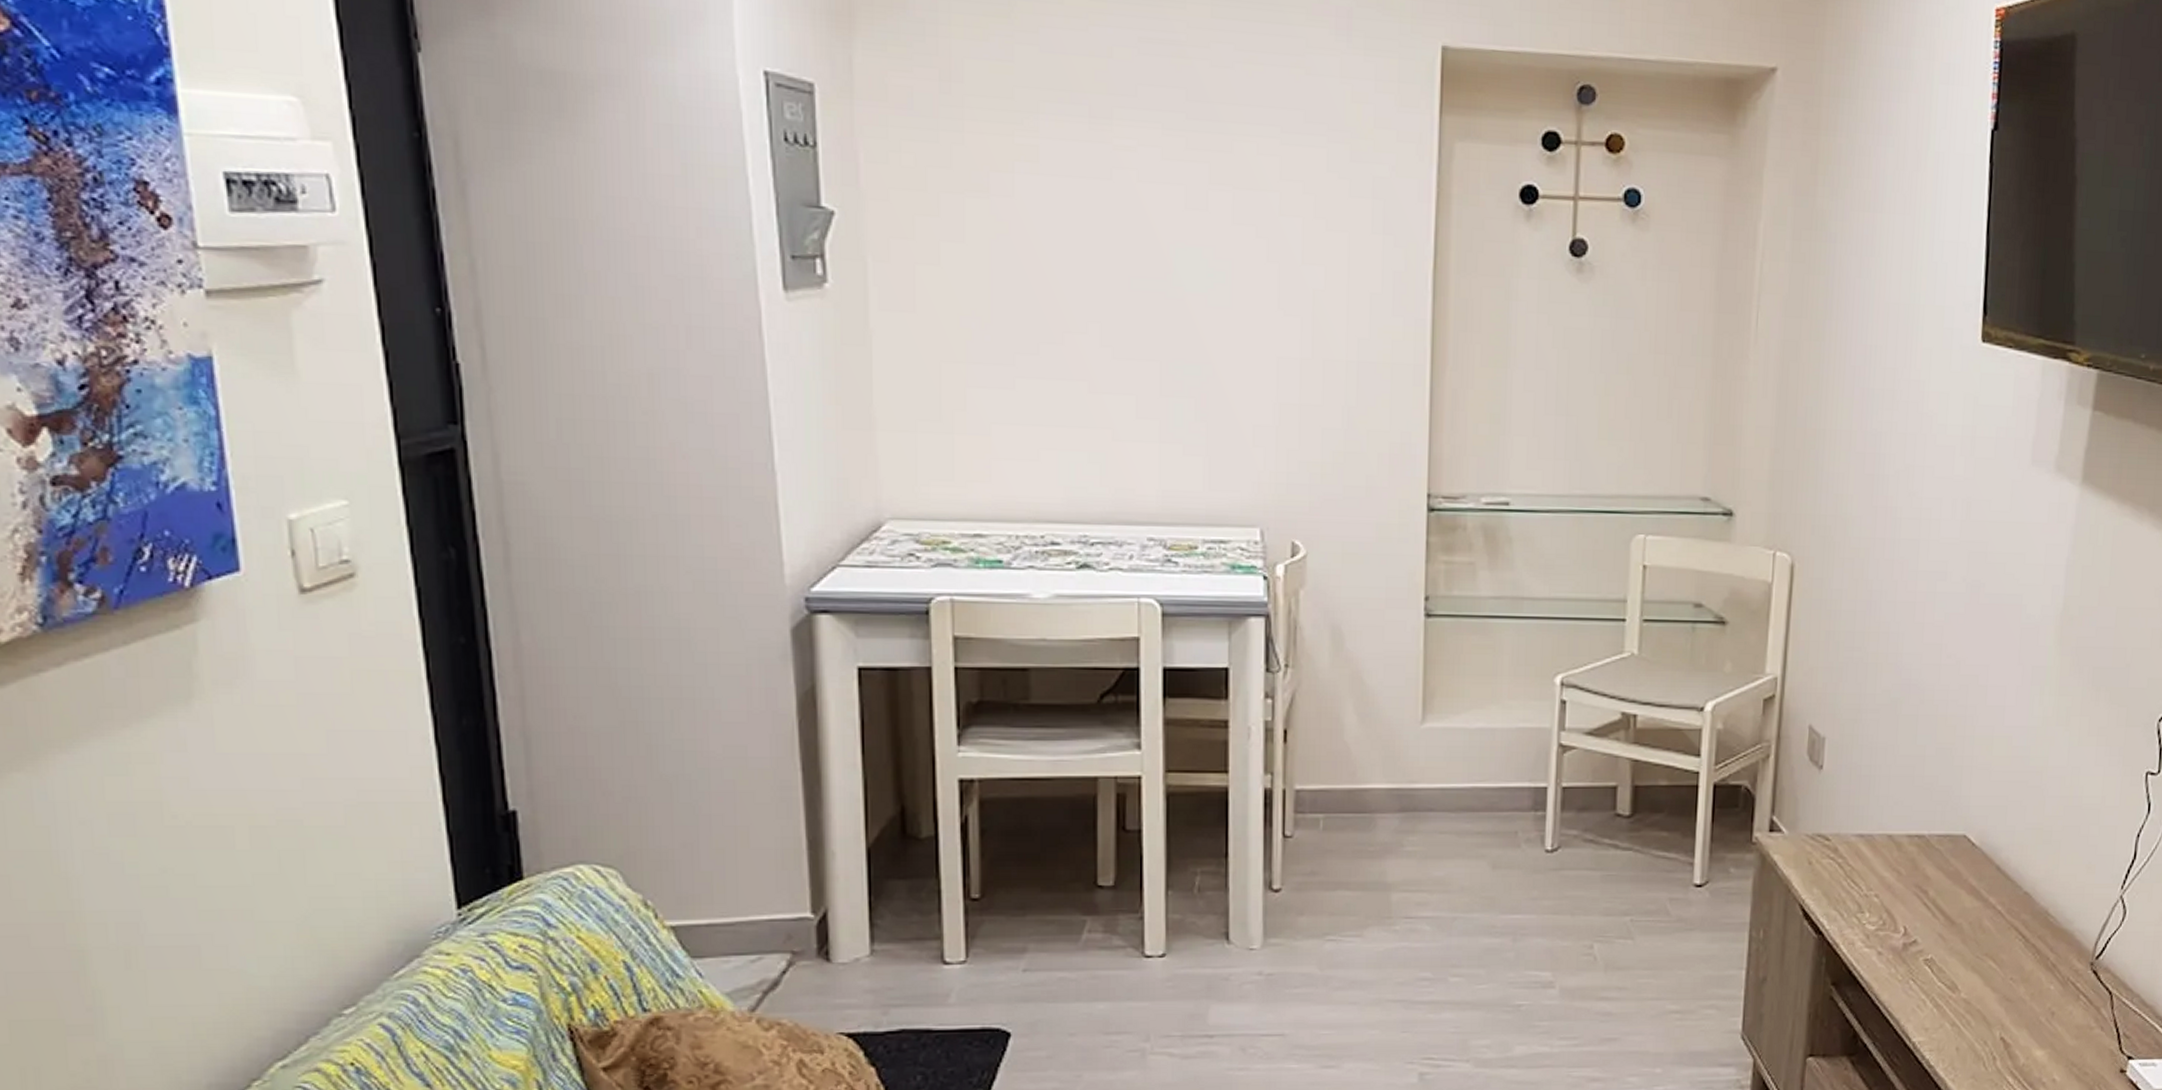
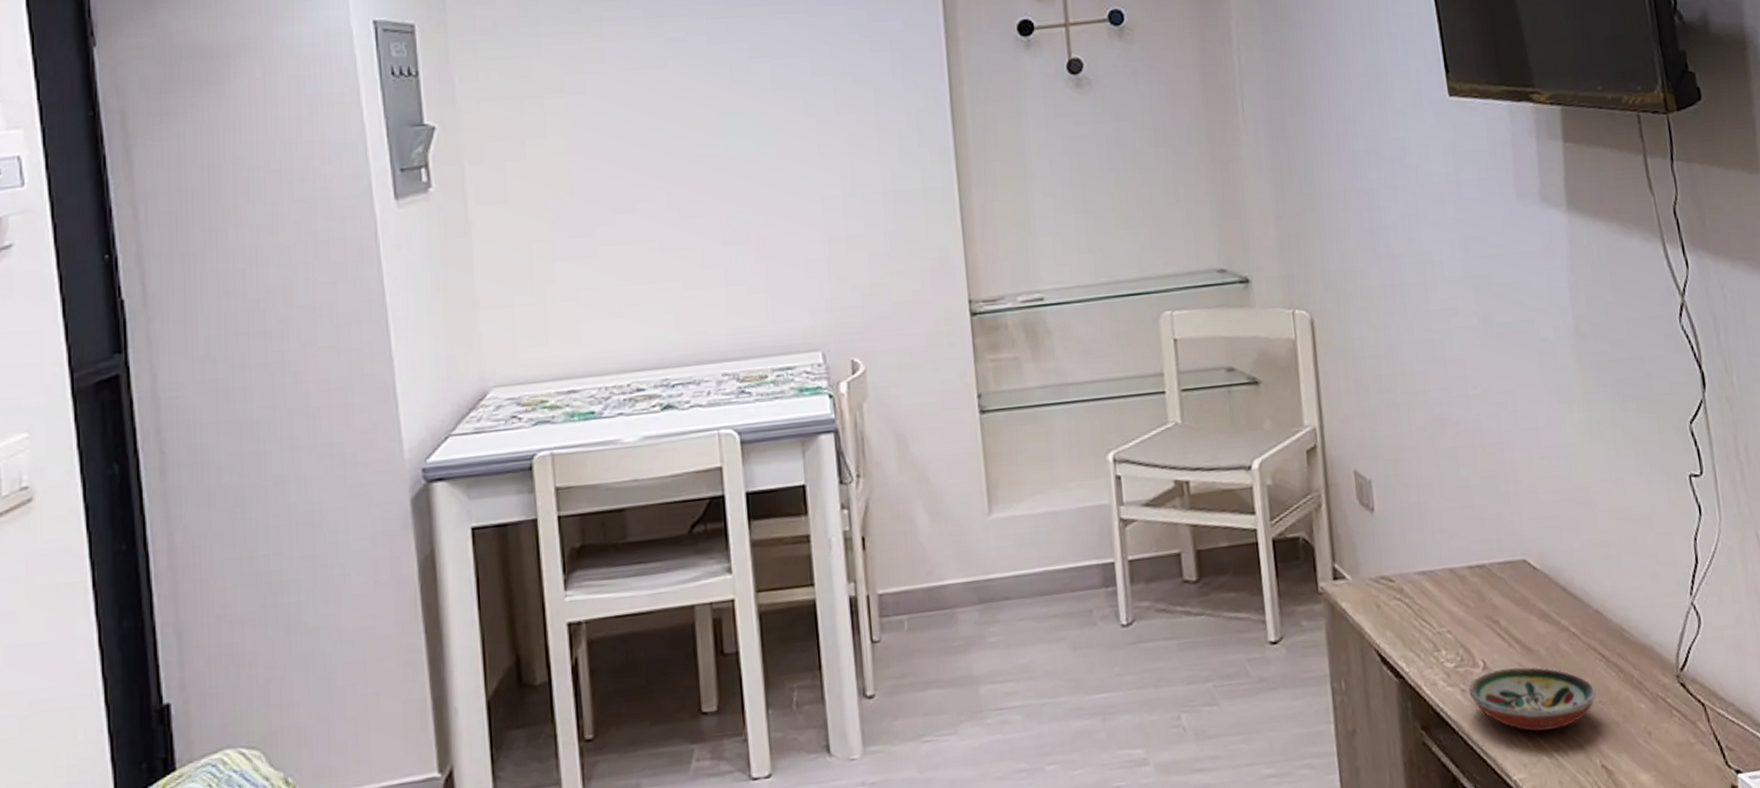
decorative bowl: none [1885,936,2010,1000] -> present [1468,666,1597,732]

